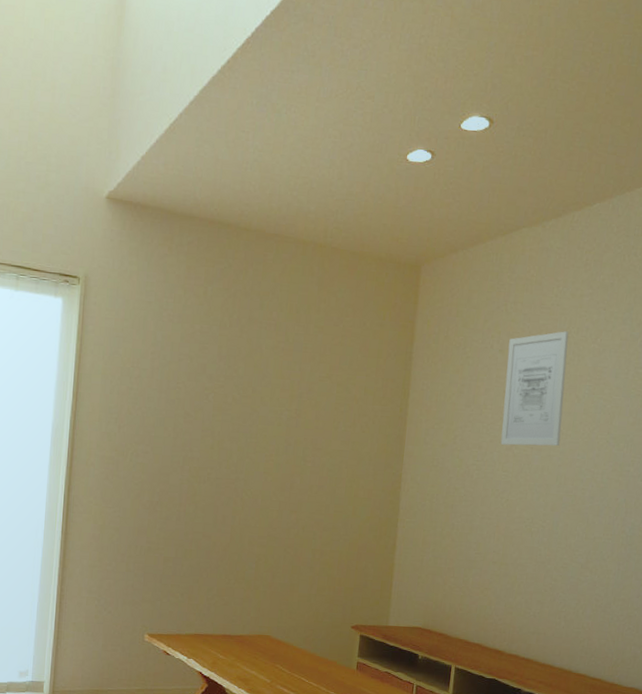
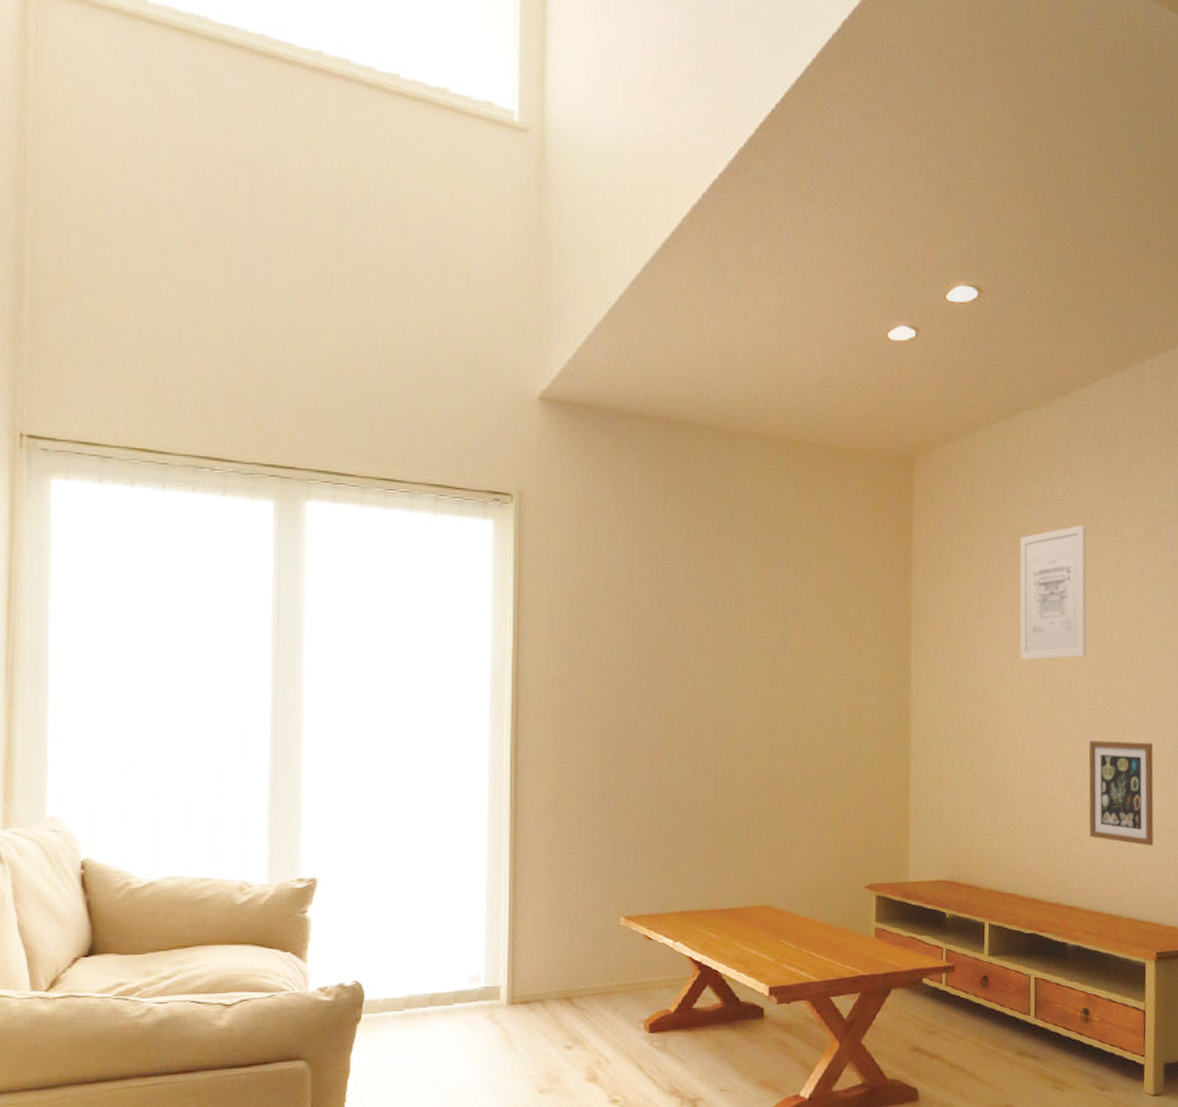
picture frame: none [549,519,613,614] -> present [1088,741,1154,846]

